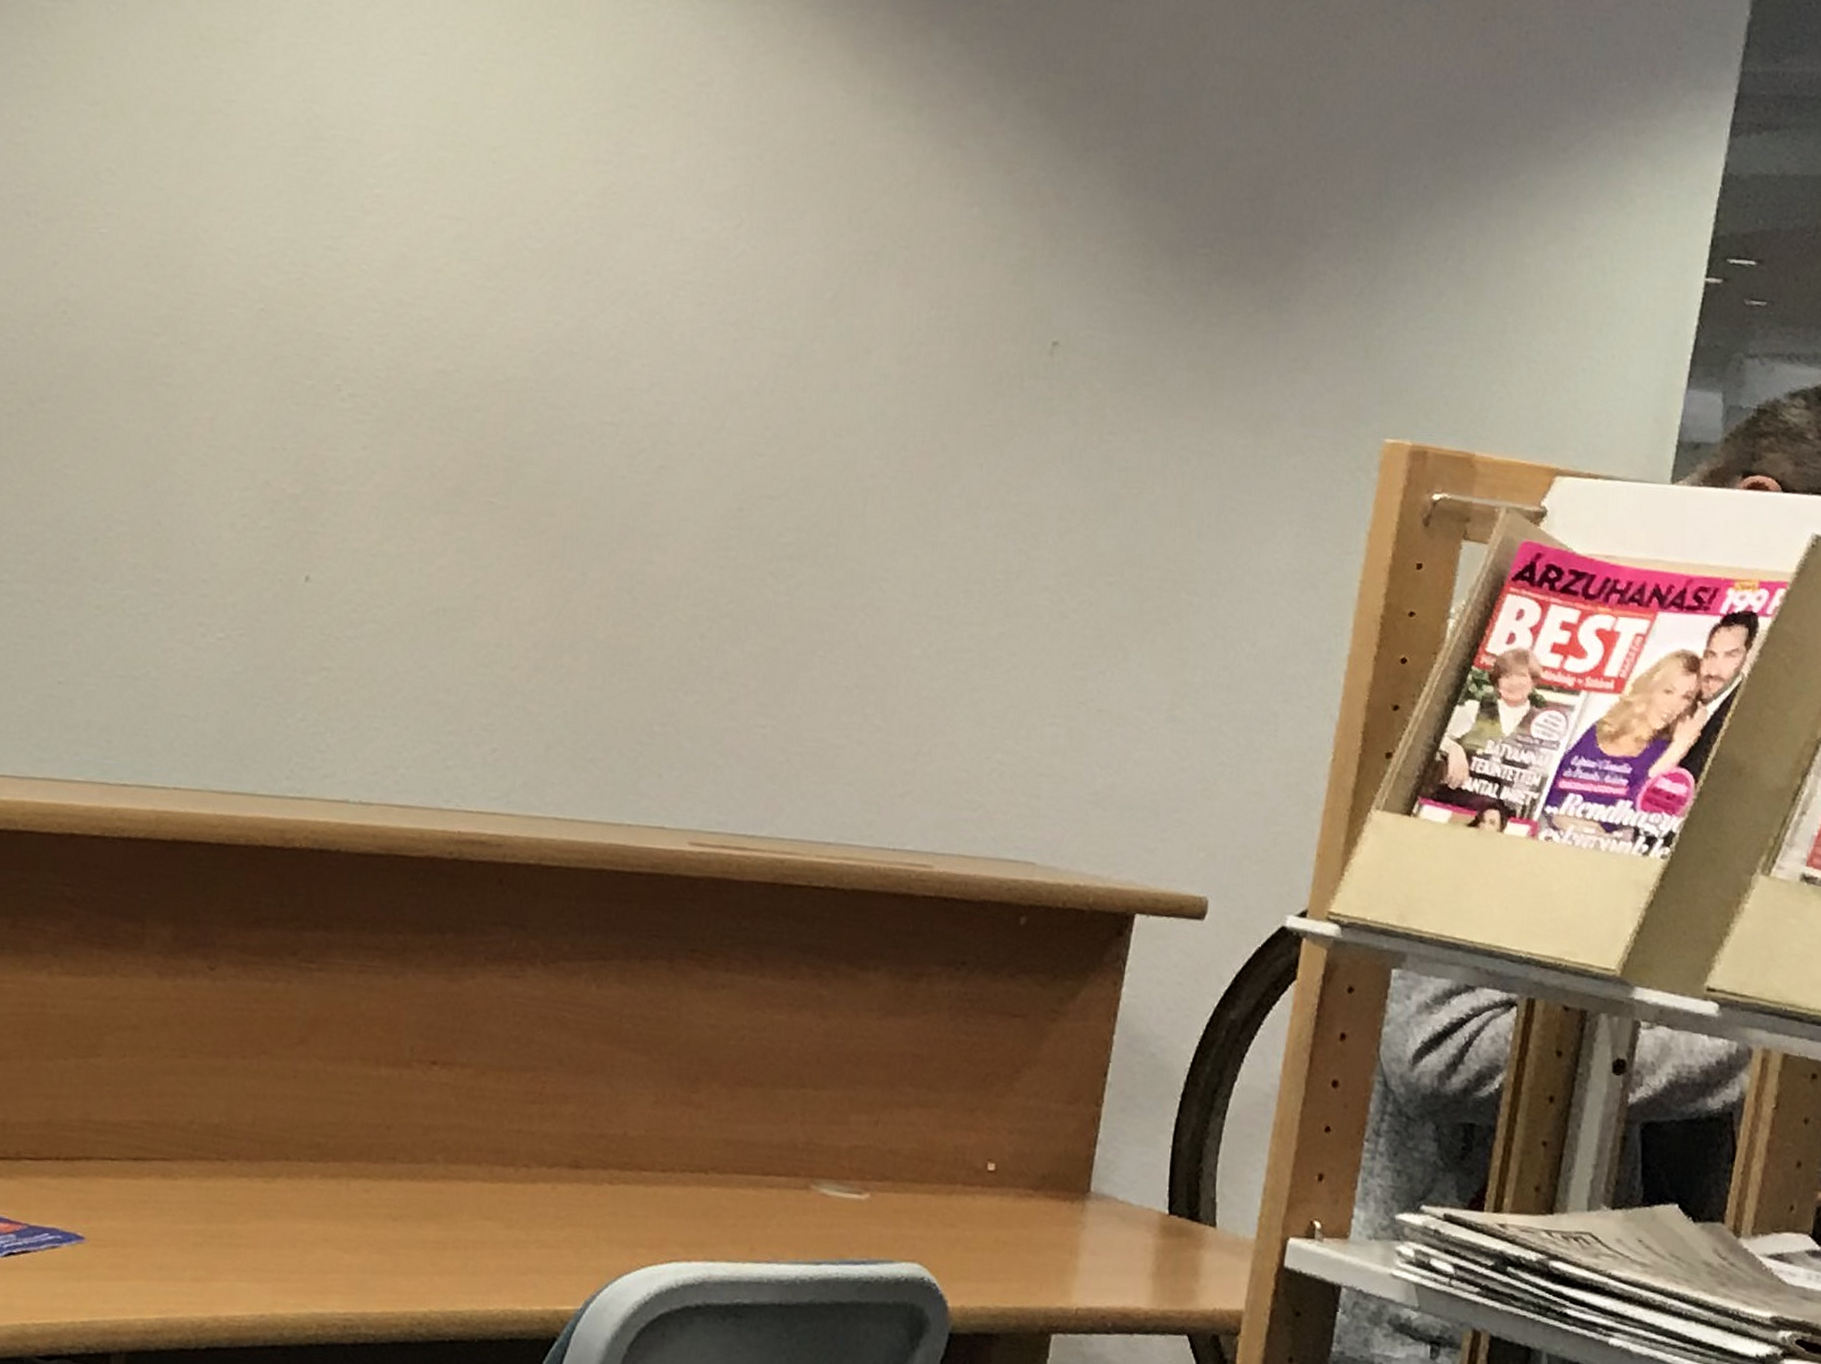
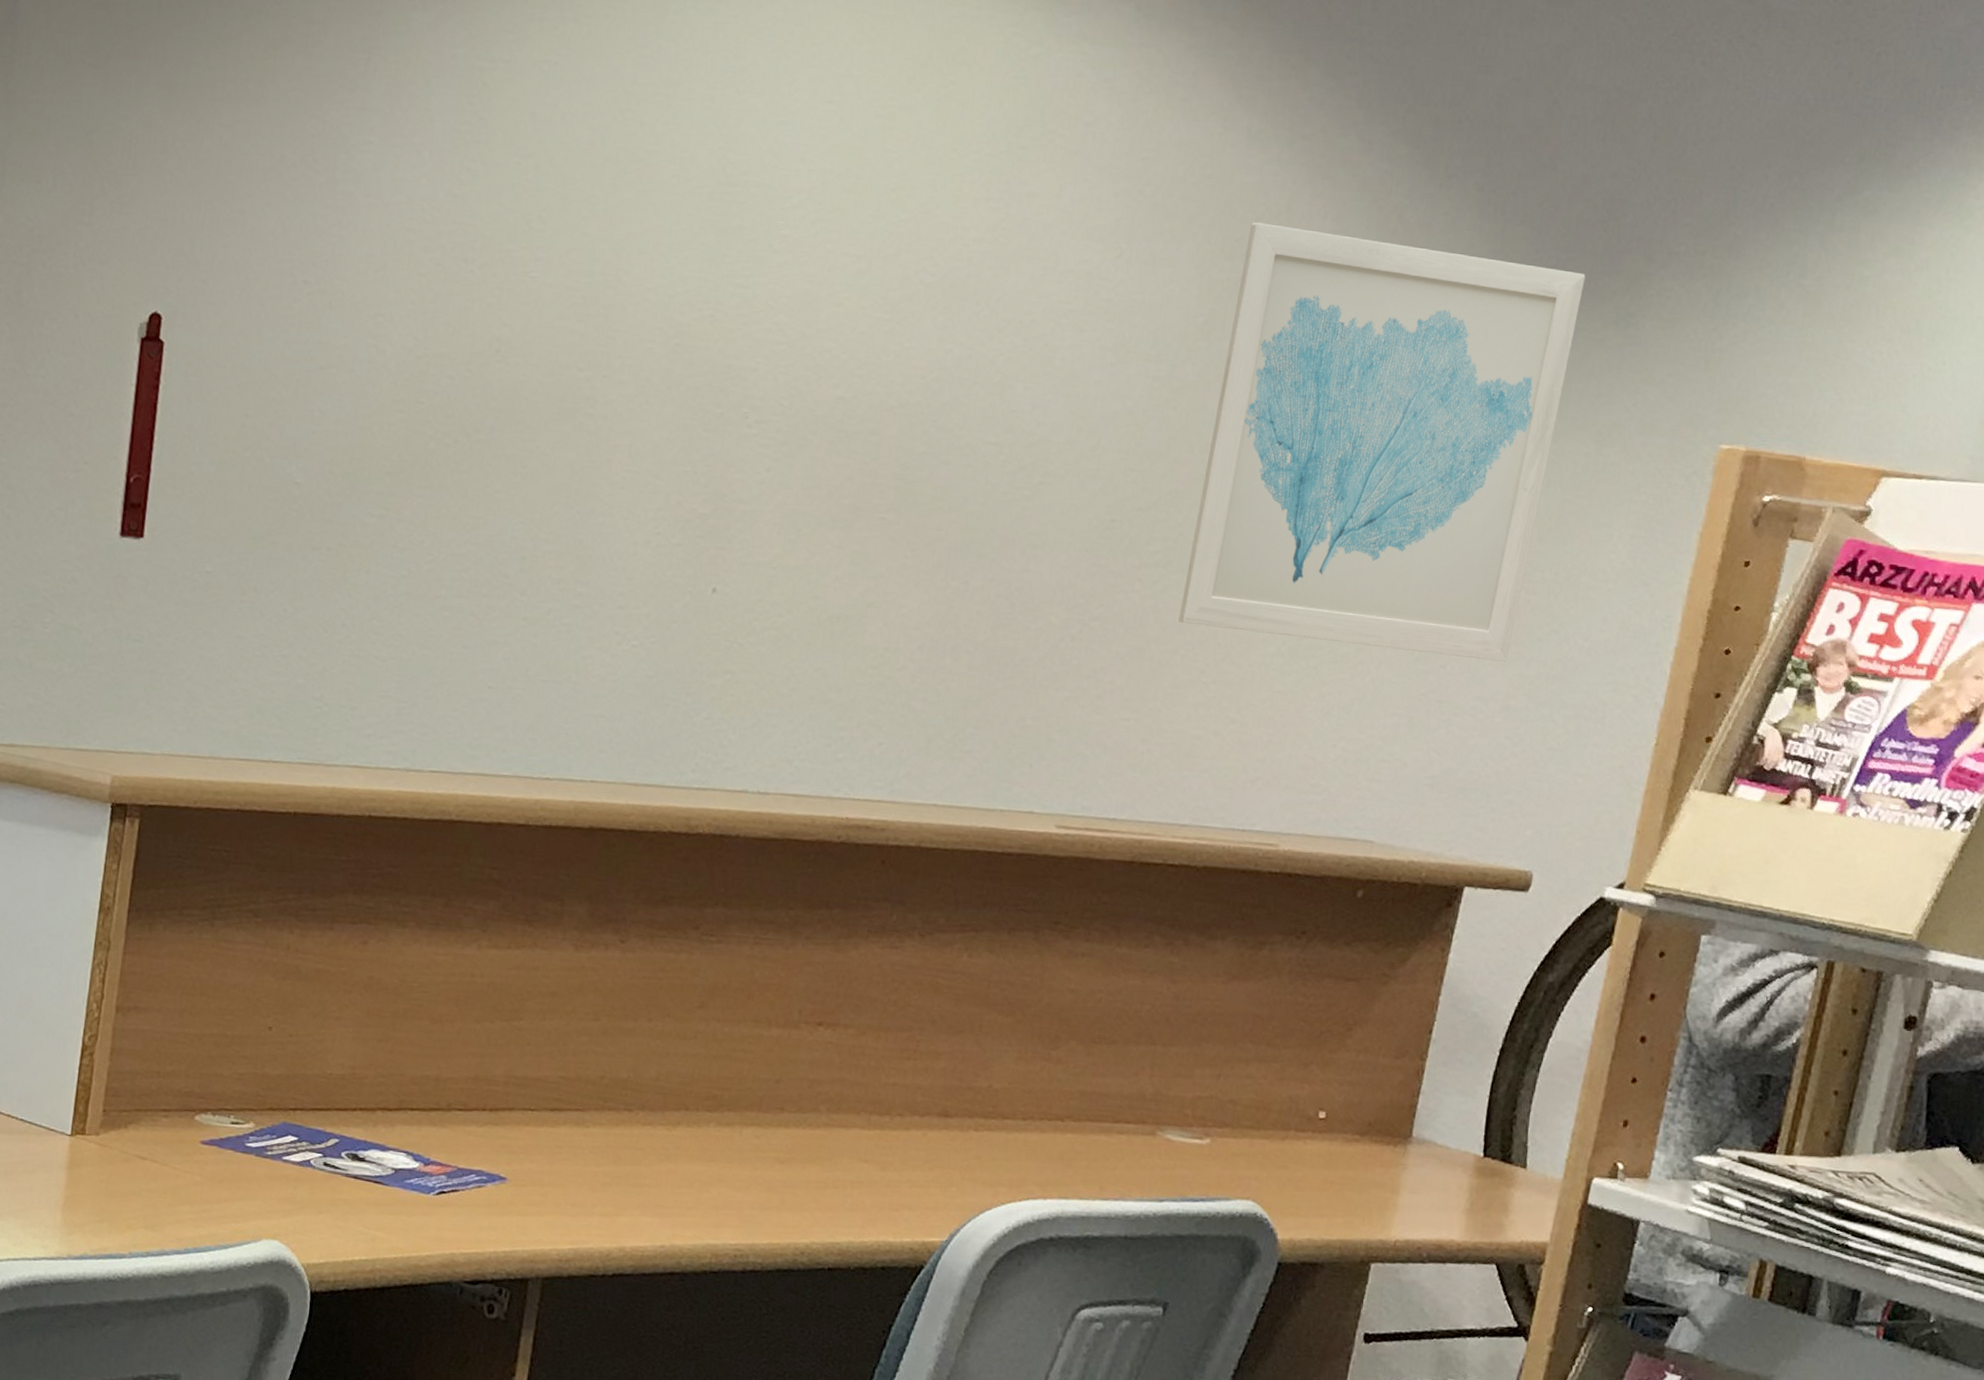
wall art: none [816,192,1235,669] -> present [1179,222,1586,662]

